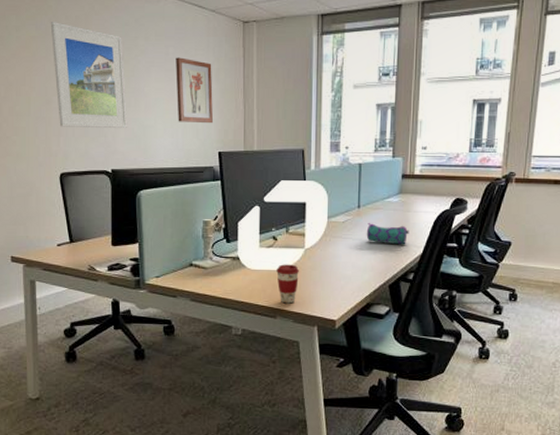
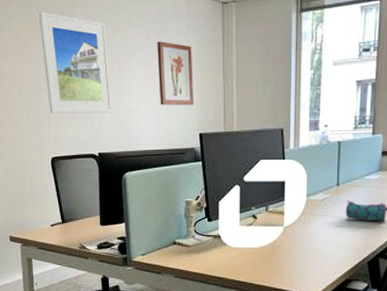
coffee cup: present [276,264,299,304] -> none [256,242,278,280]

